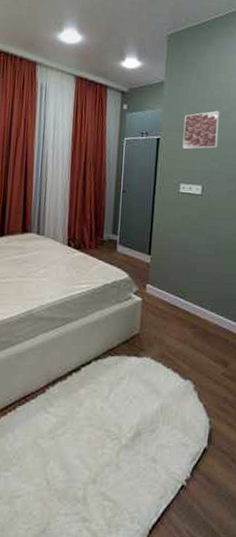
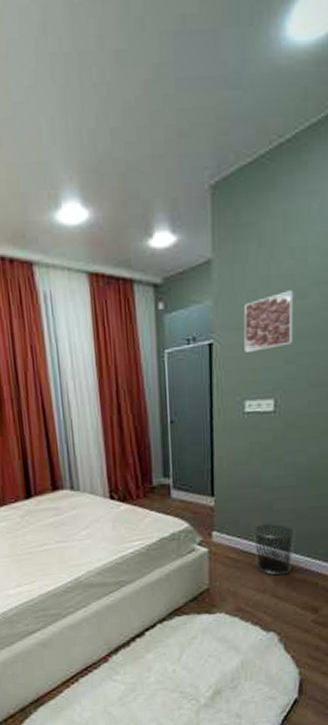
waste bin: none [179,282,212,329] -> present [252,523,295,575]

